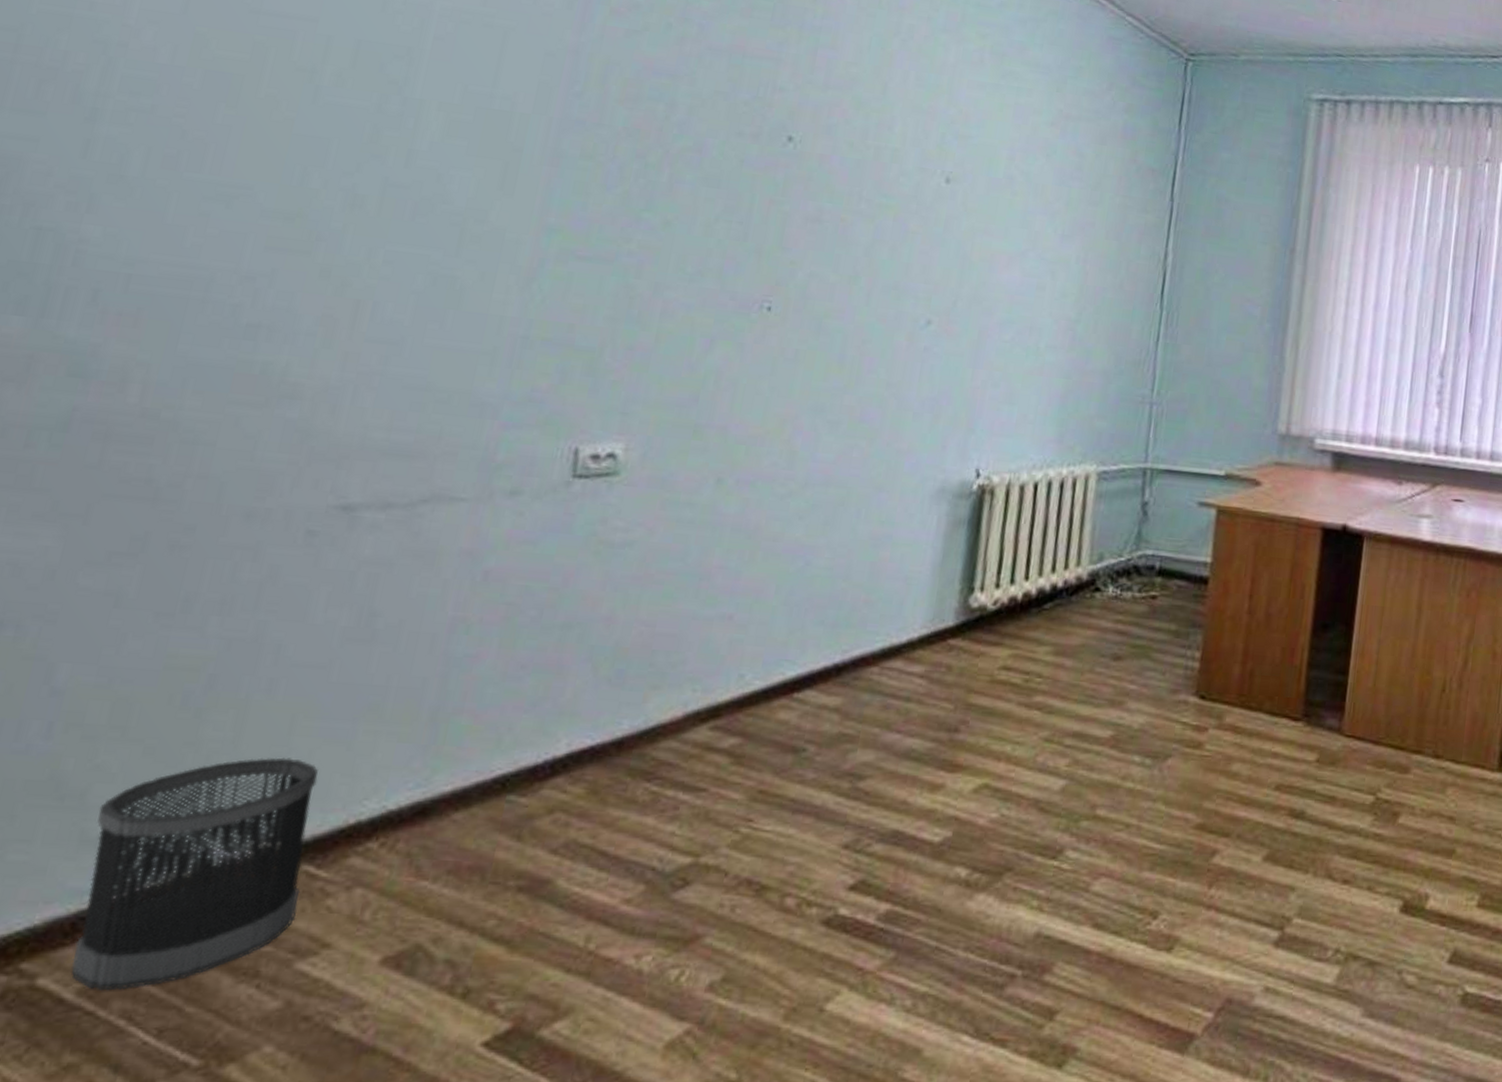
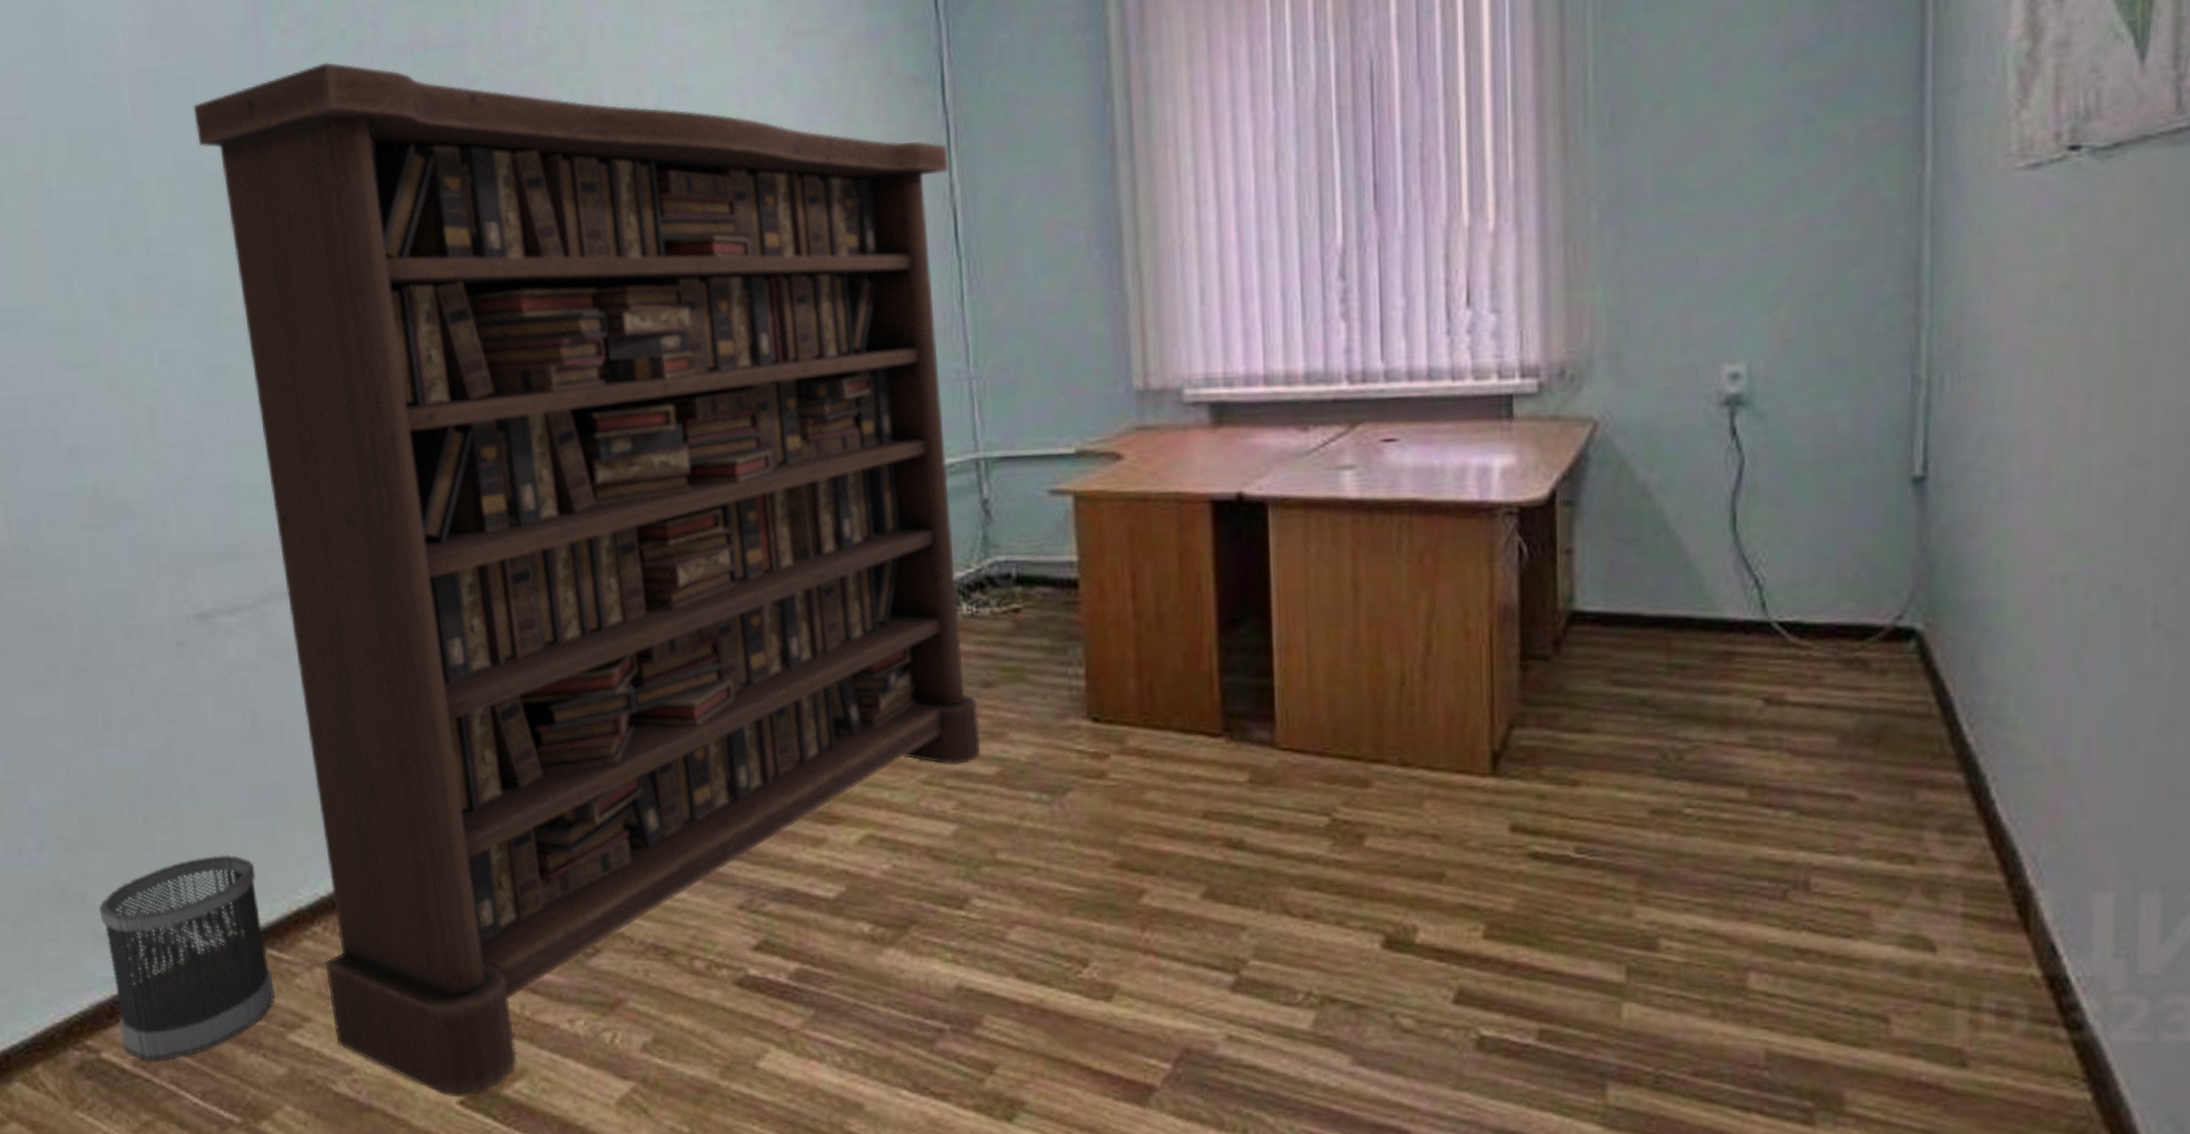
bookcase: none [356,44,1168,1039] -> present [193,62,980,1098]

